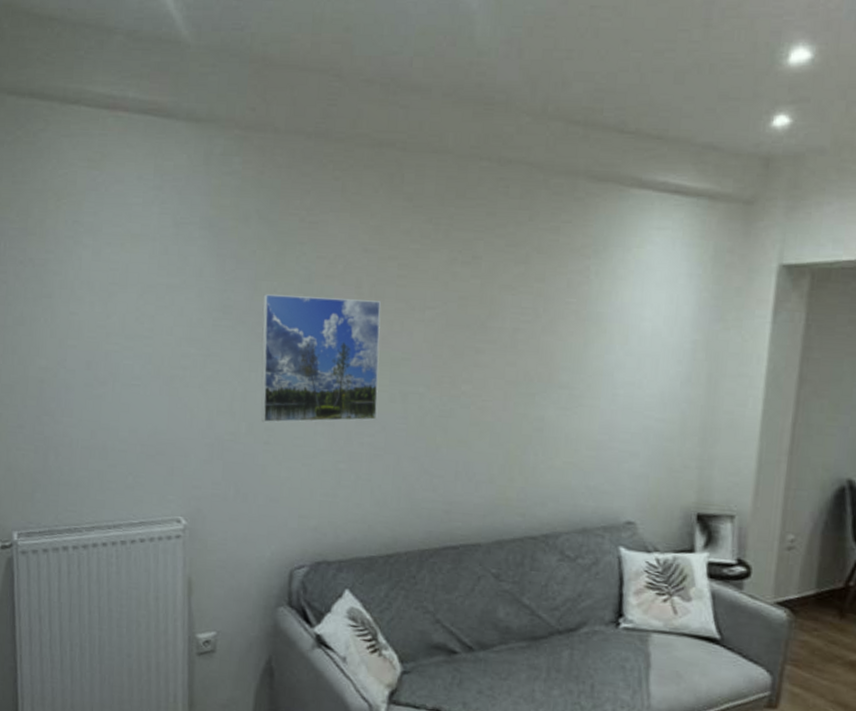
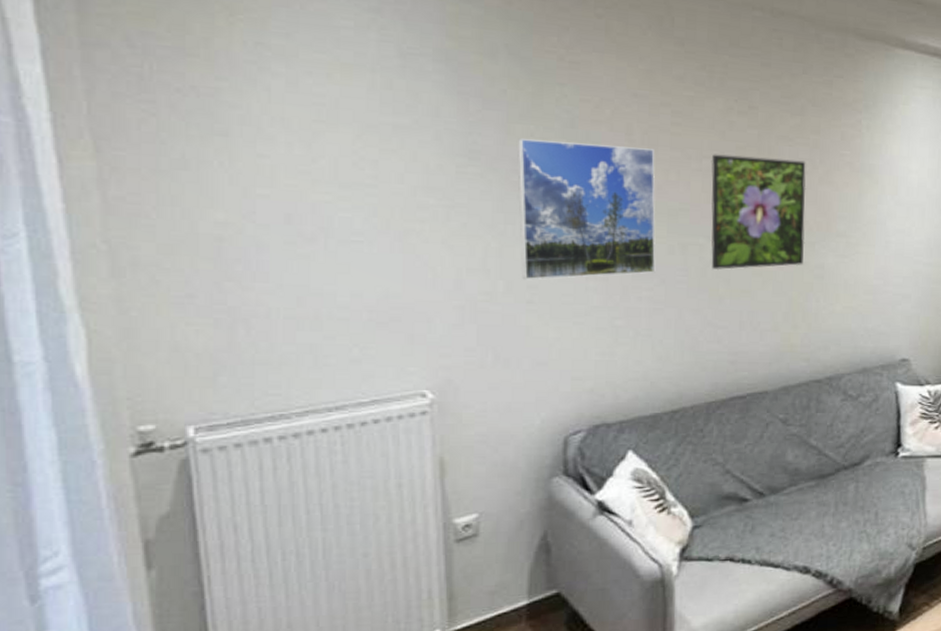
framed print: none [430,304,529,420] -> present [711,154,806,270]

